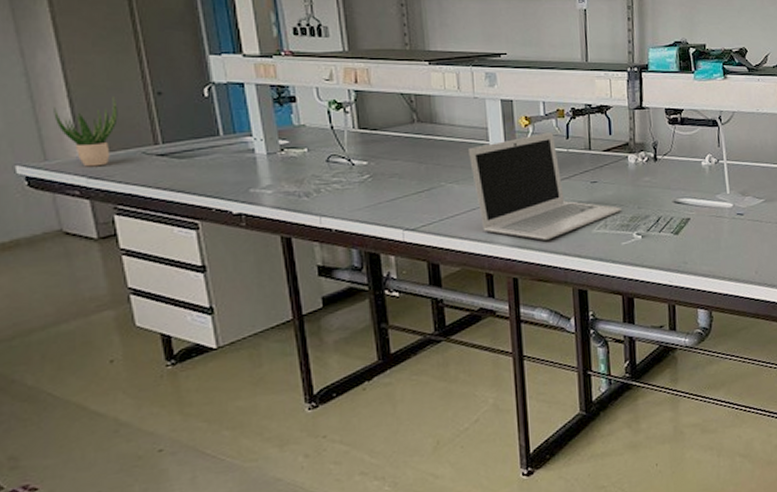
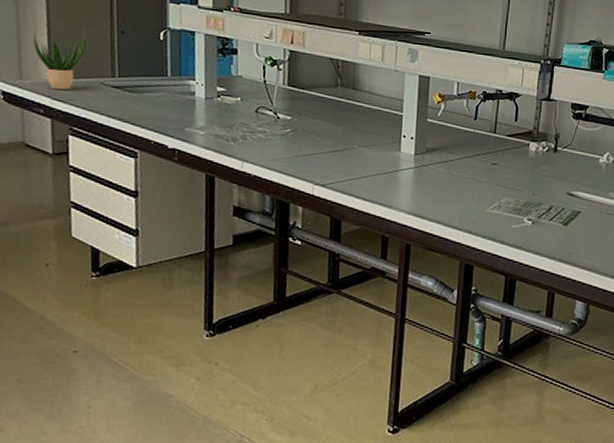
laptop: present [469,132,621,240] -> none [382,111,516,213]

